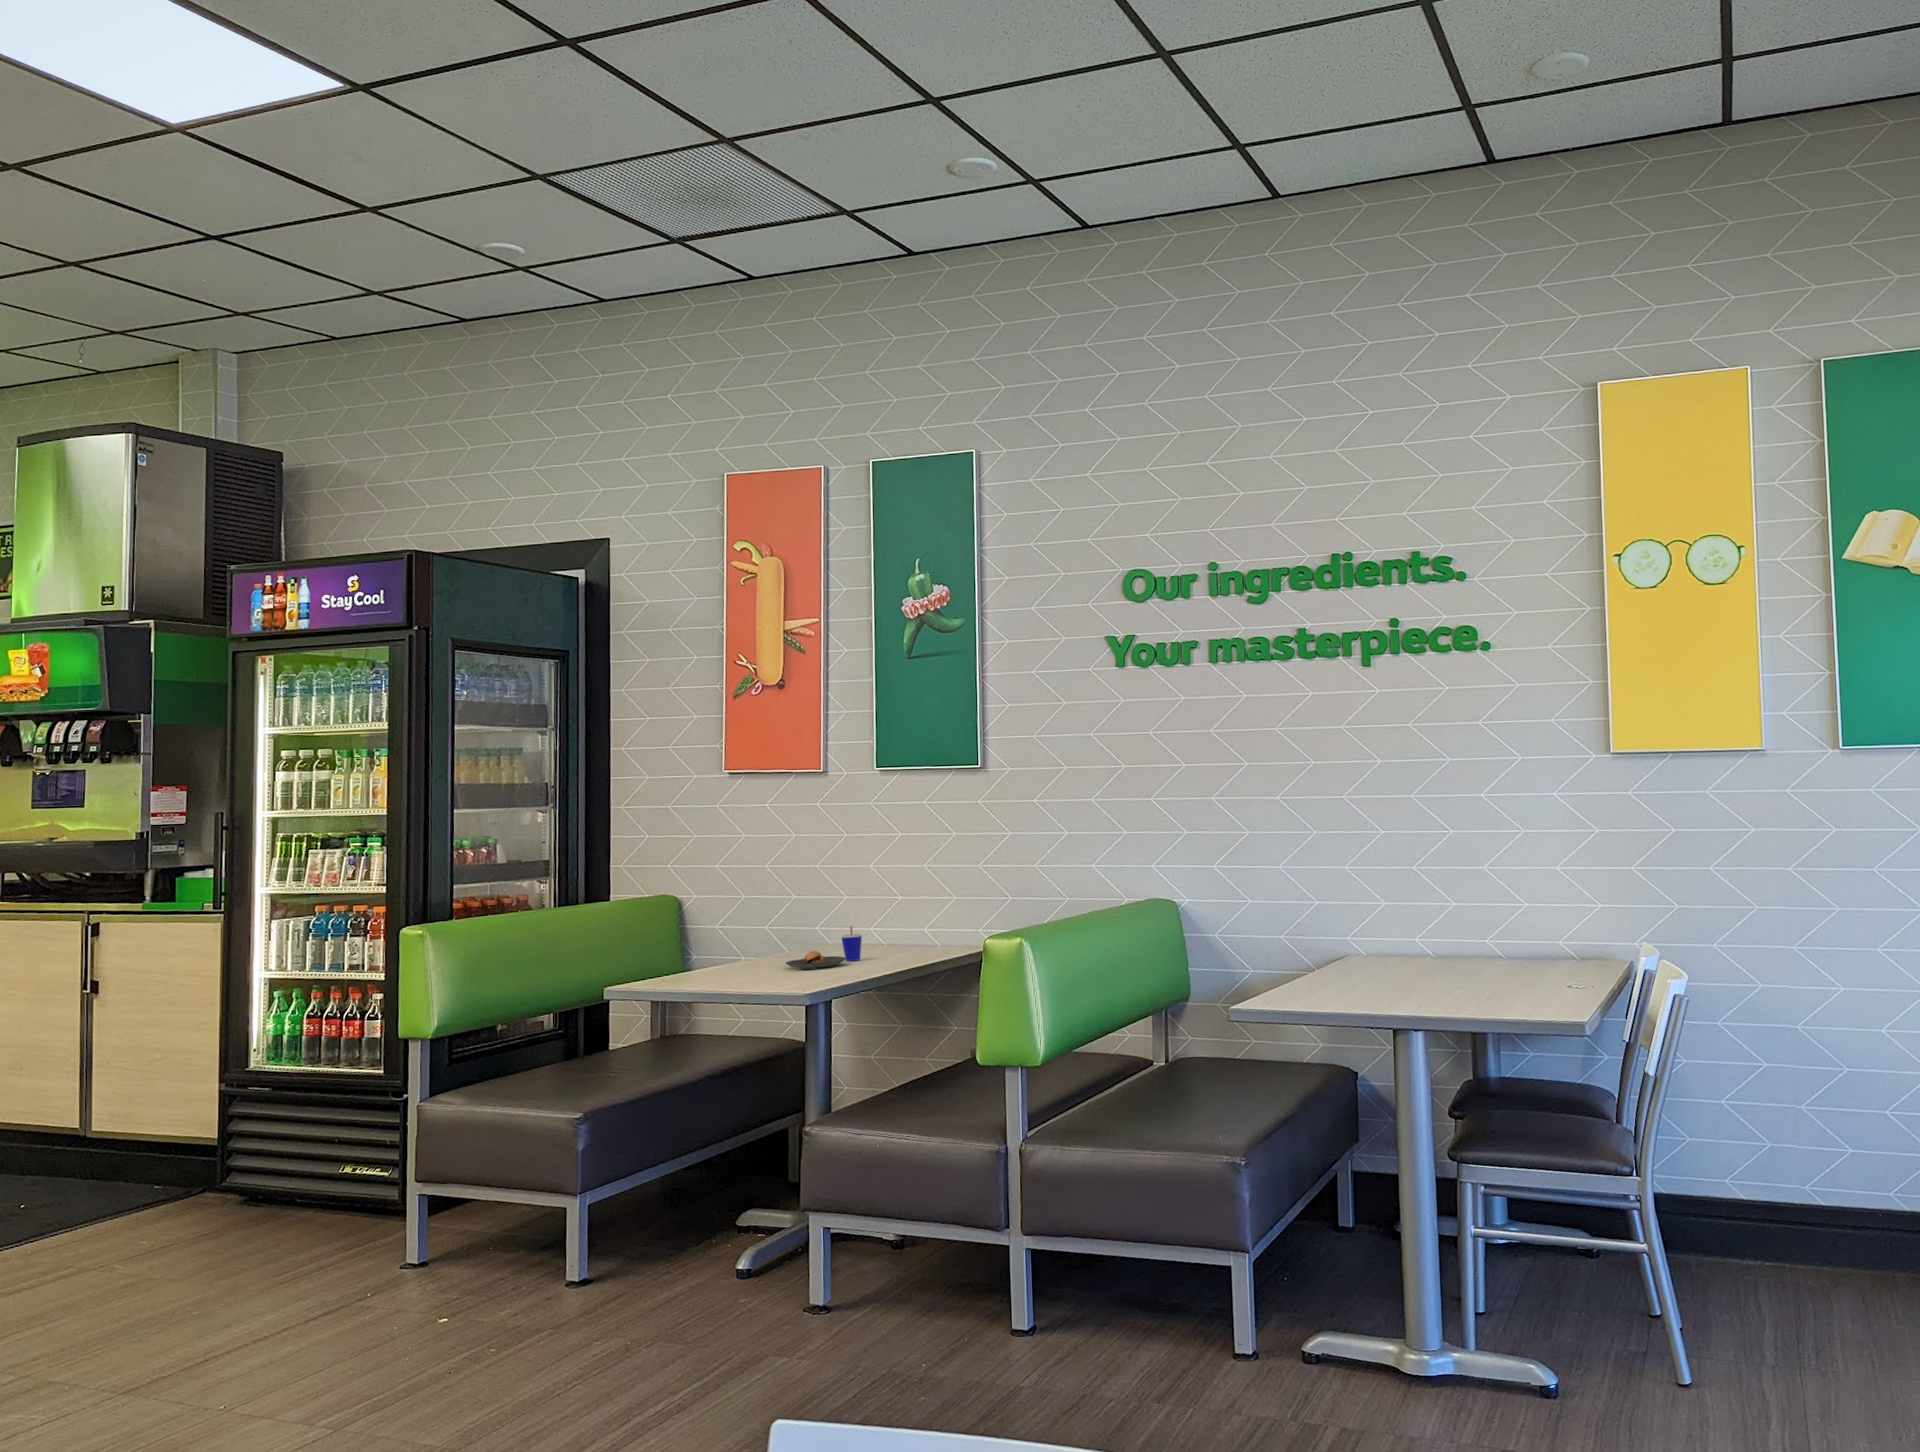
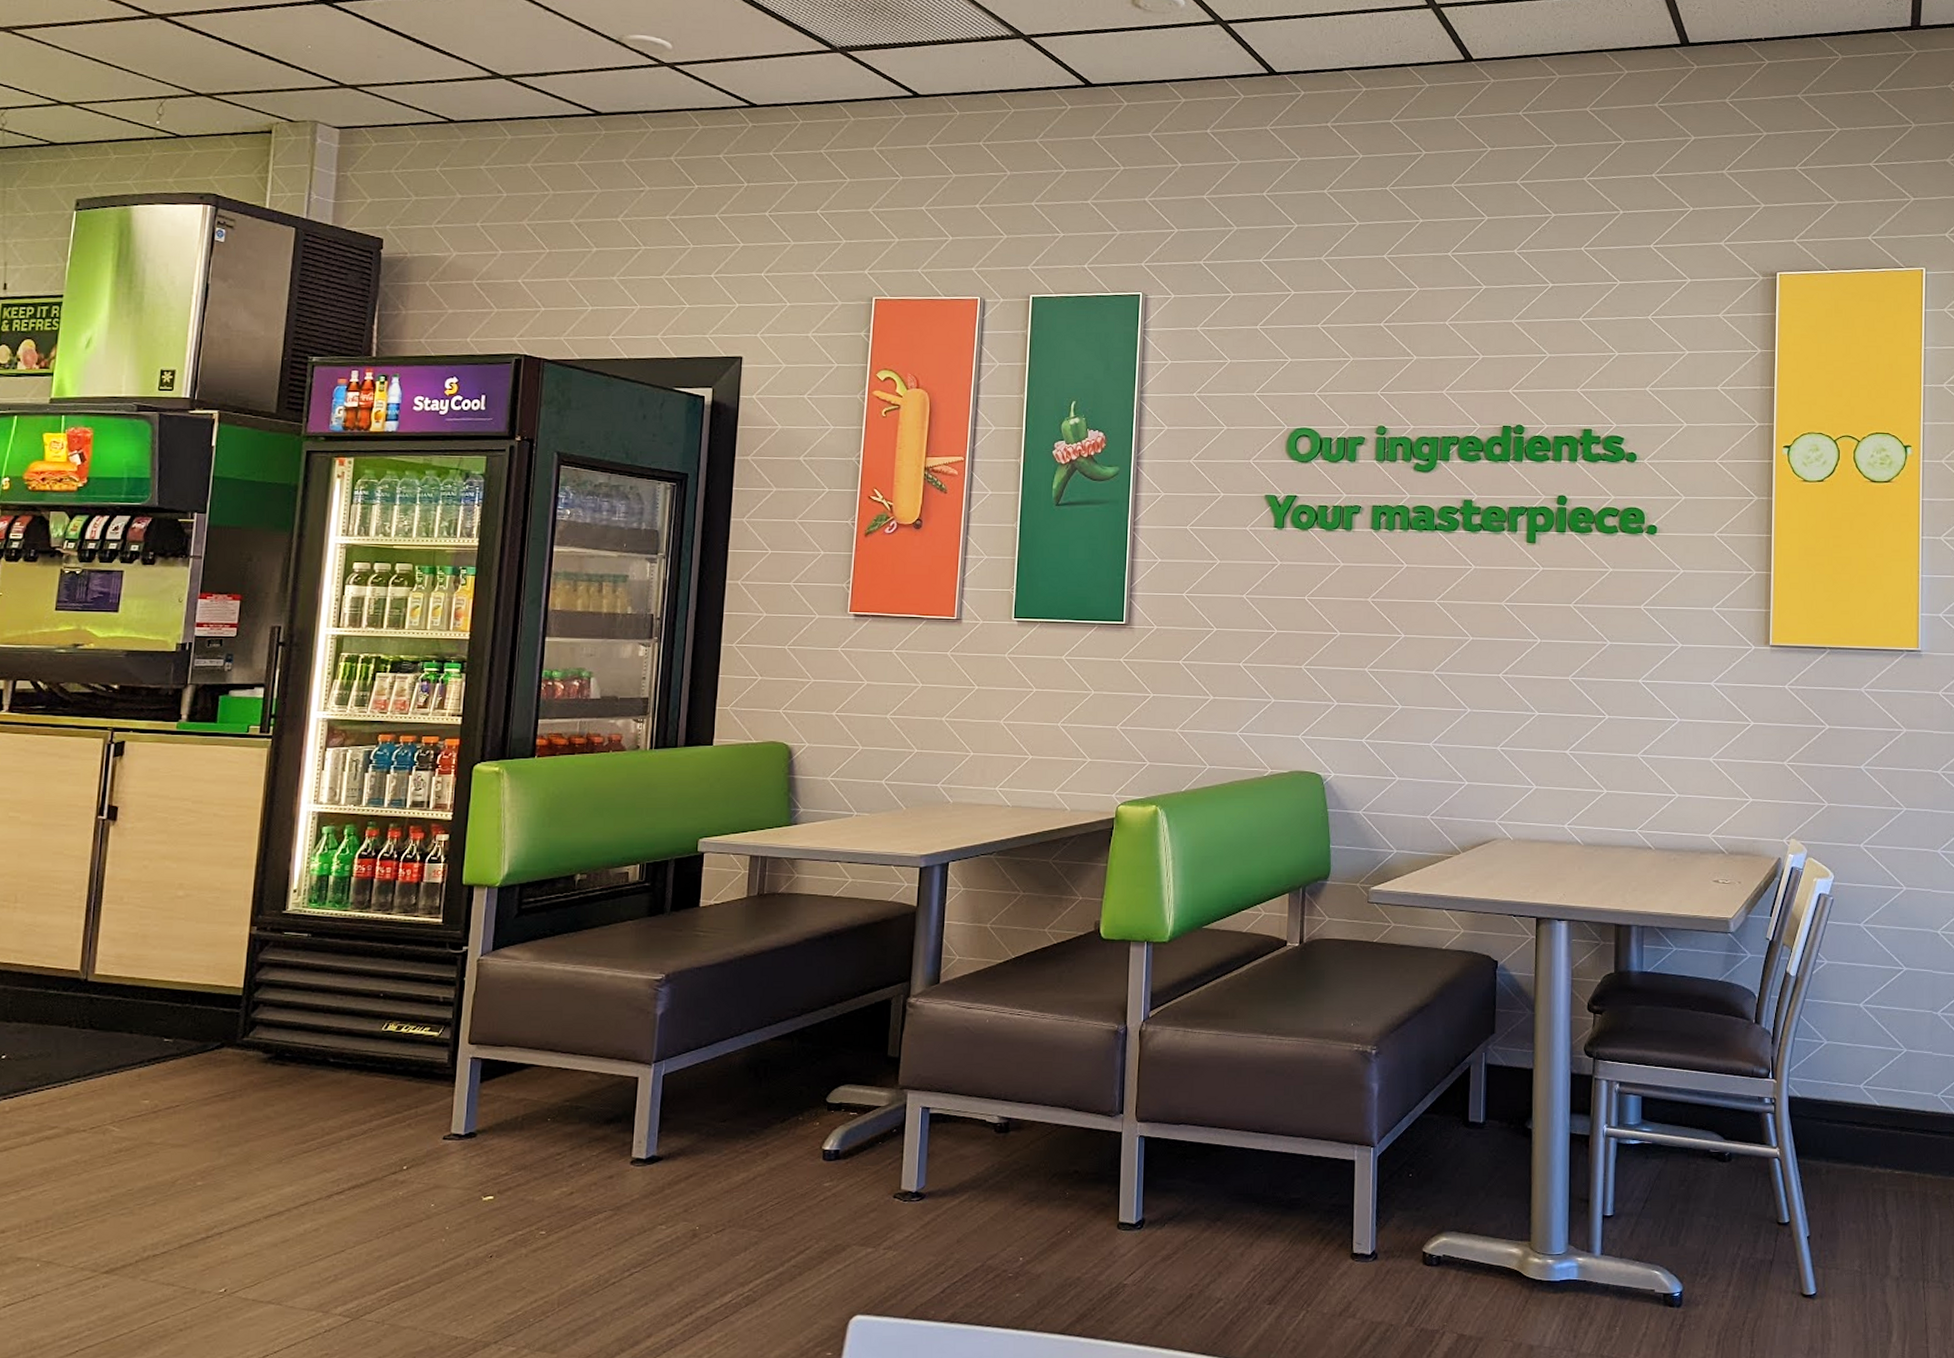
sandwich: present [785,950,847,970] -> none [900,809,968,829]
beverage cup: present [841,925,863,962] -> none [963,783,987,822]

